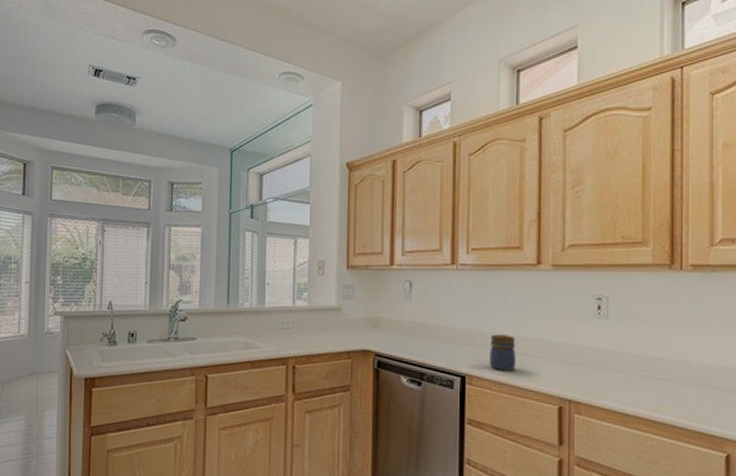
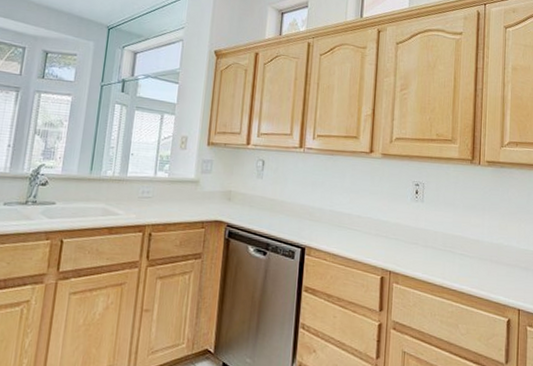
jar: present [489,334,516,371] -> none [326,211,349,244]

